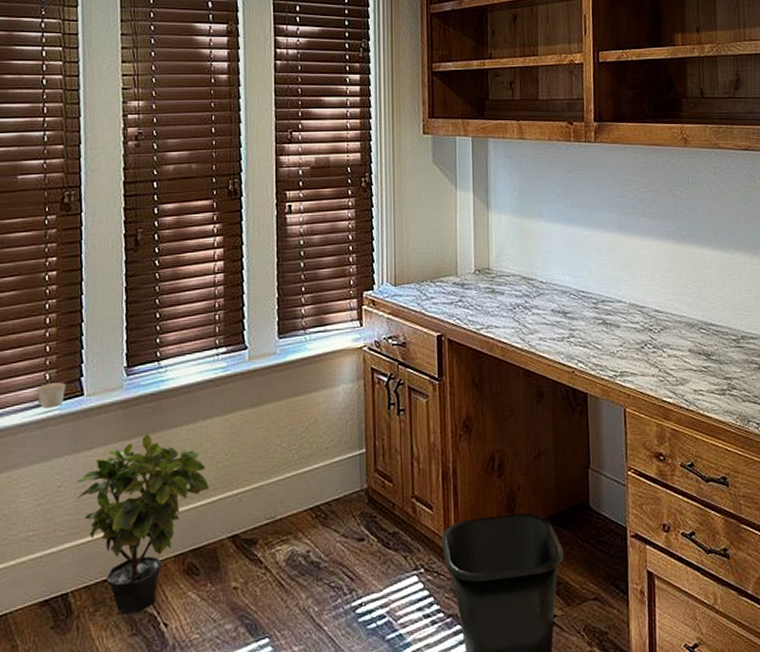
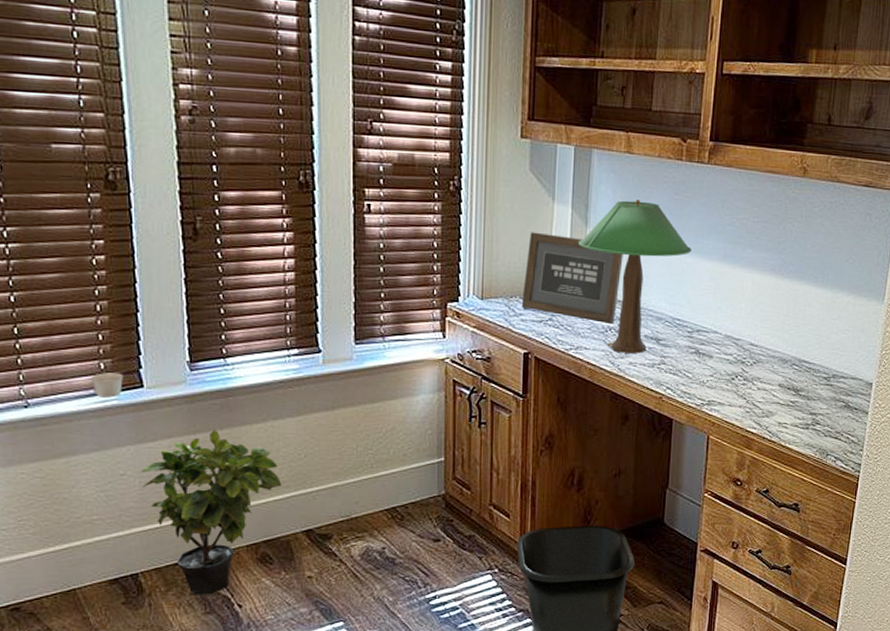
picture frame: none [432,218,525,302] -> present [521,232,623,325]
table lamp: none [482,180,588,329] -> present [579,200,691,353]

